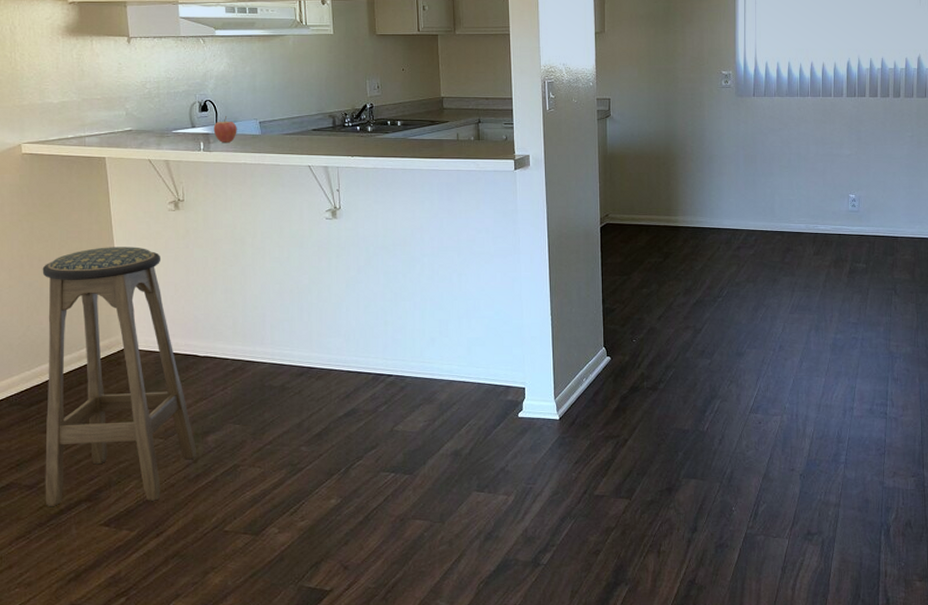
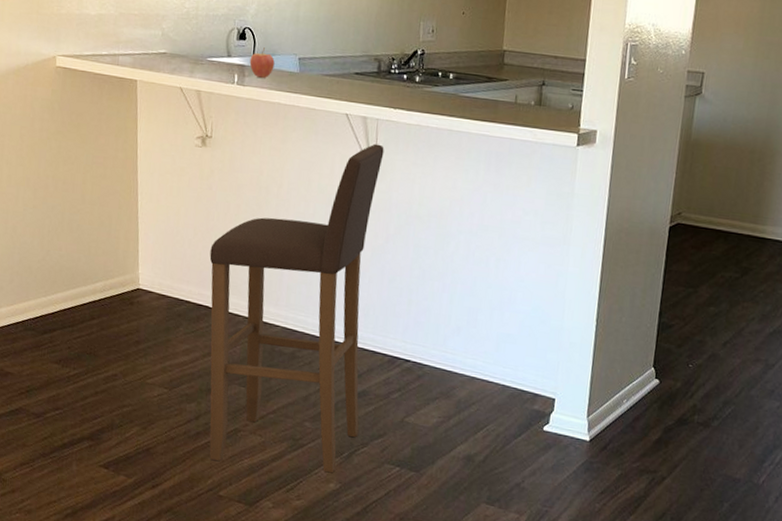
stool: present [42,247,196,506] -> none [50,177,199,452]
bar stool: none [193,188,353,499] -> present [209,144,384,473]

